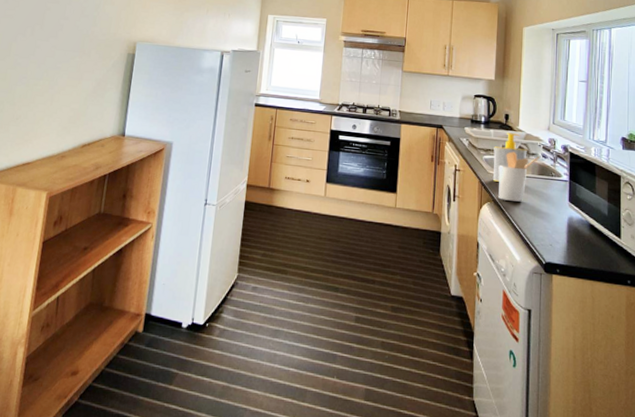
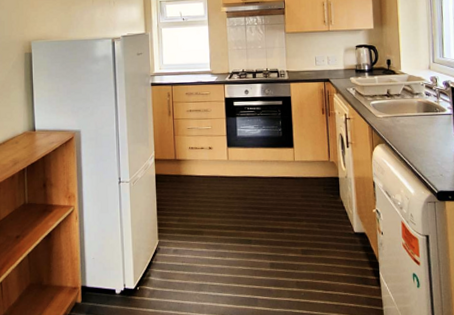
soap bottle: present [493,133,527,182] -> none [379,76,411,124]
utensil holder: present [498,151,540,202] -> none [386,94,424,140]

